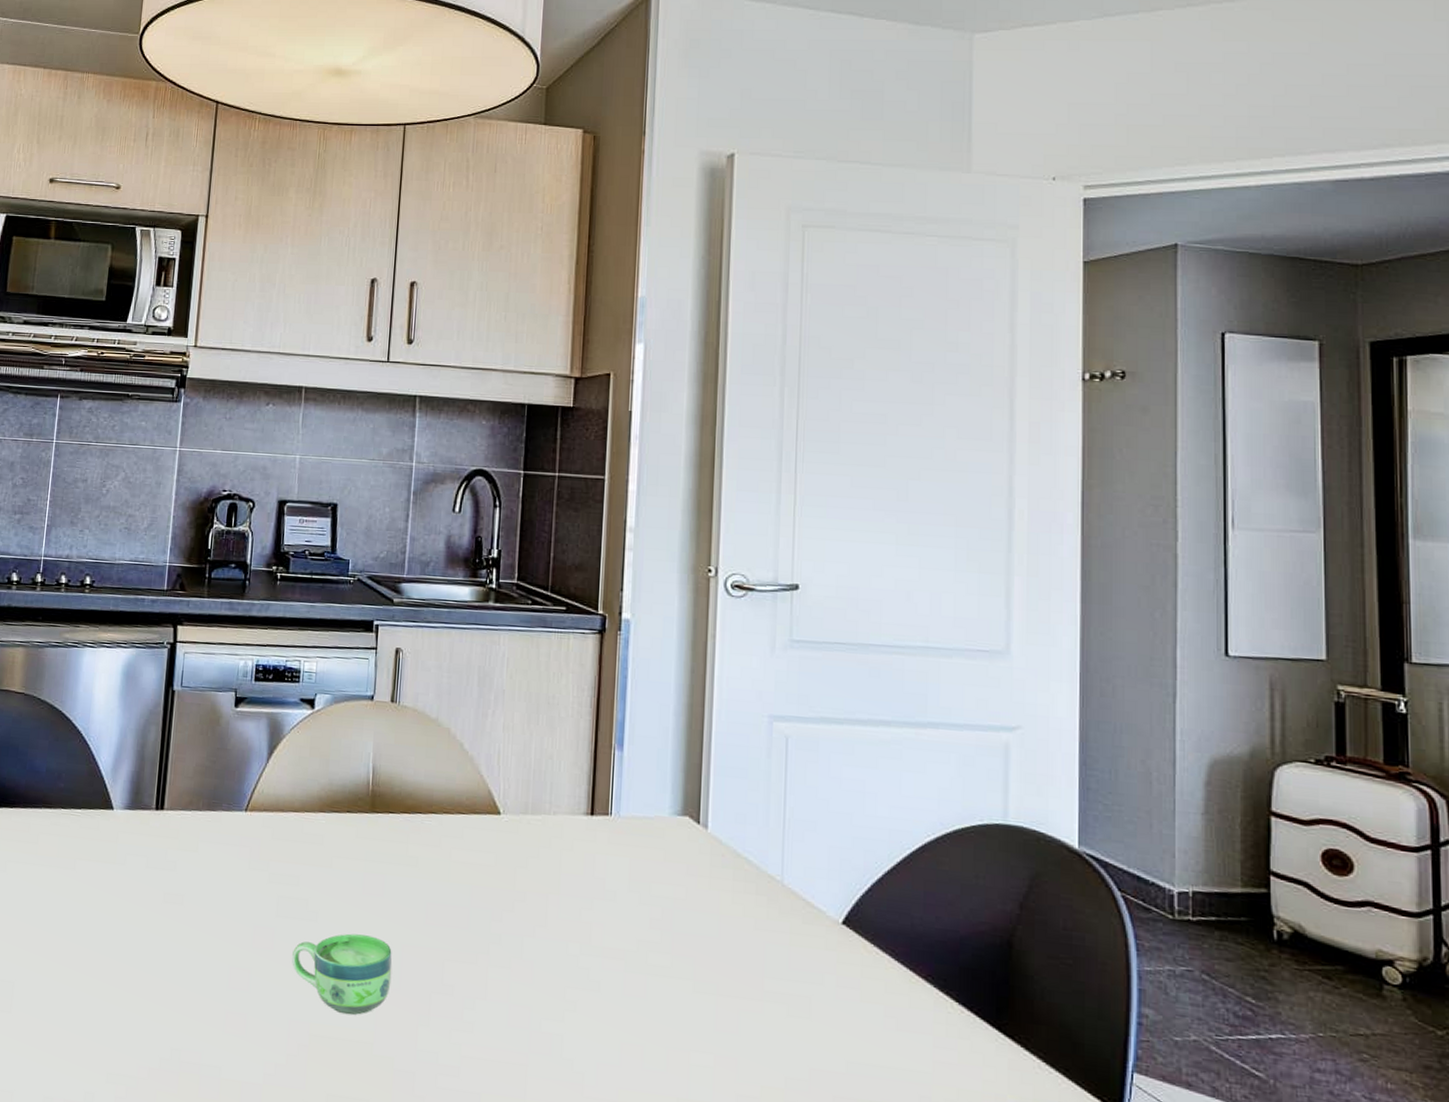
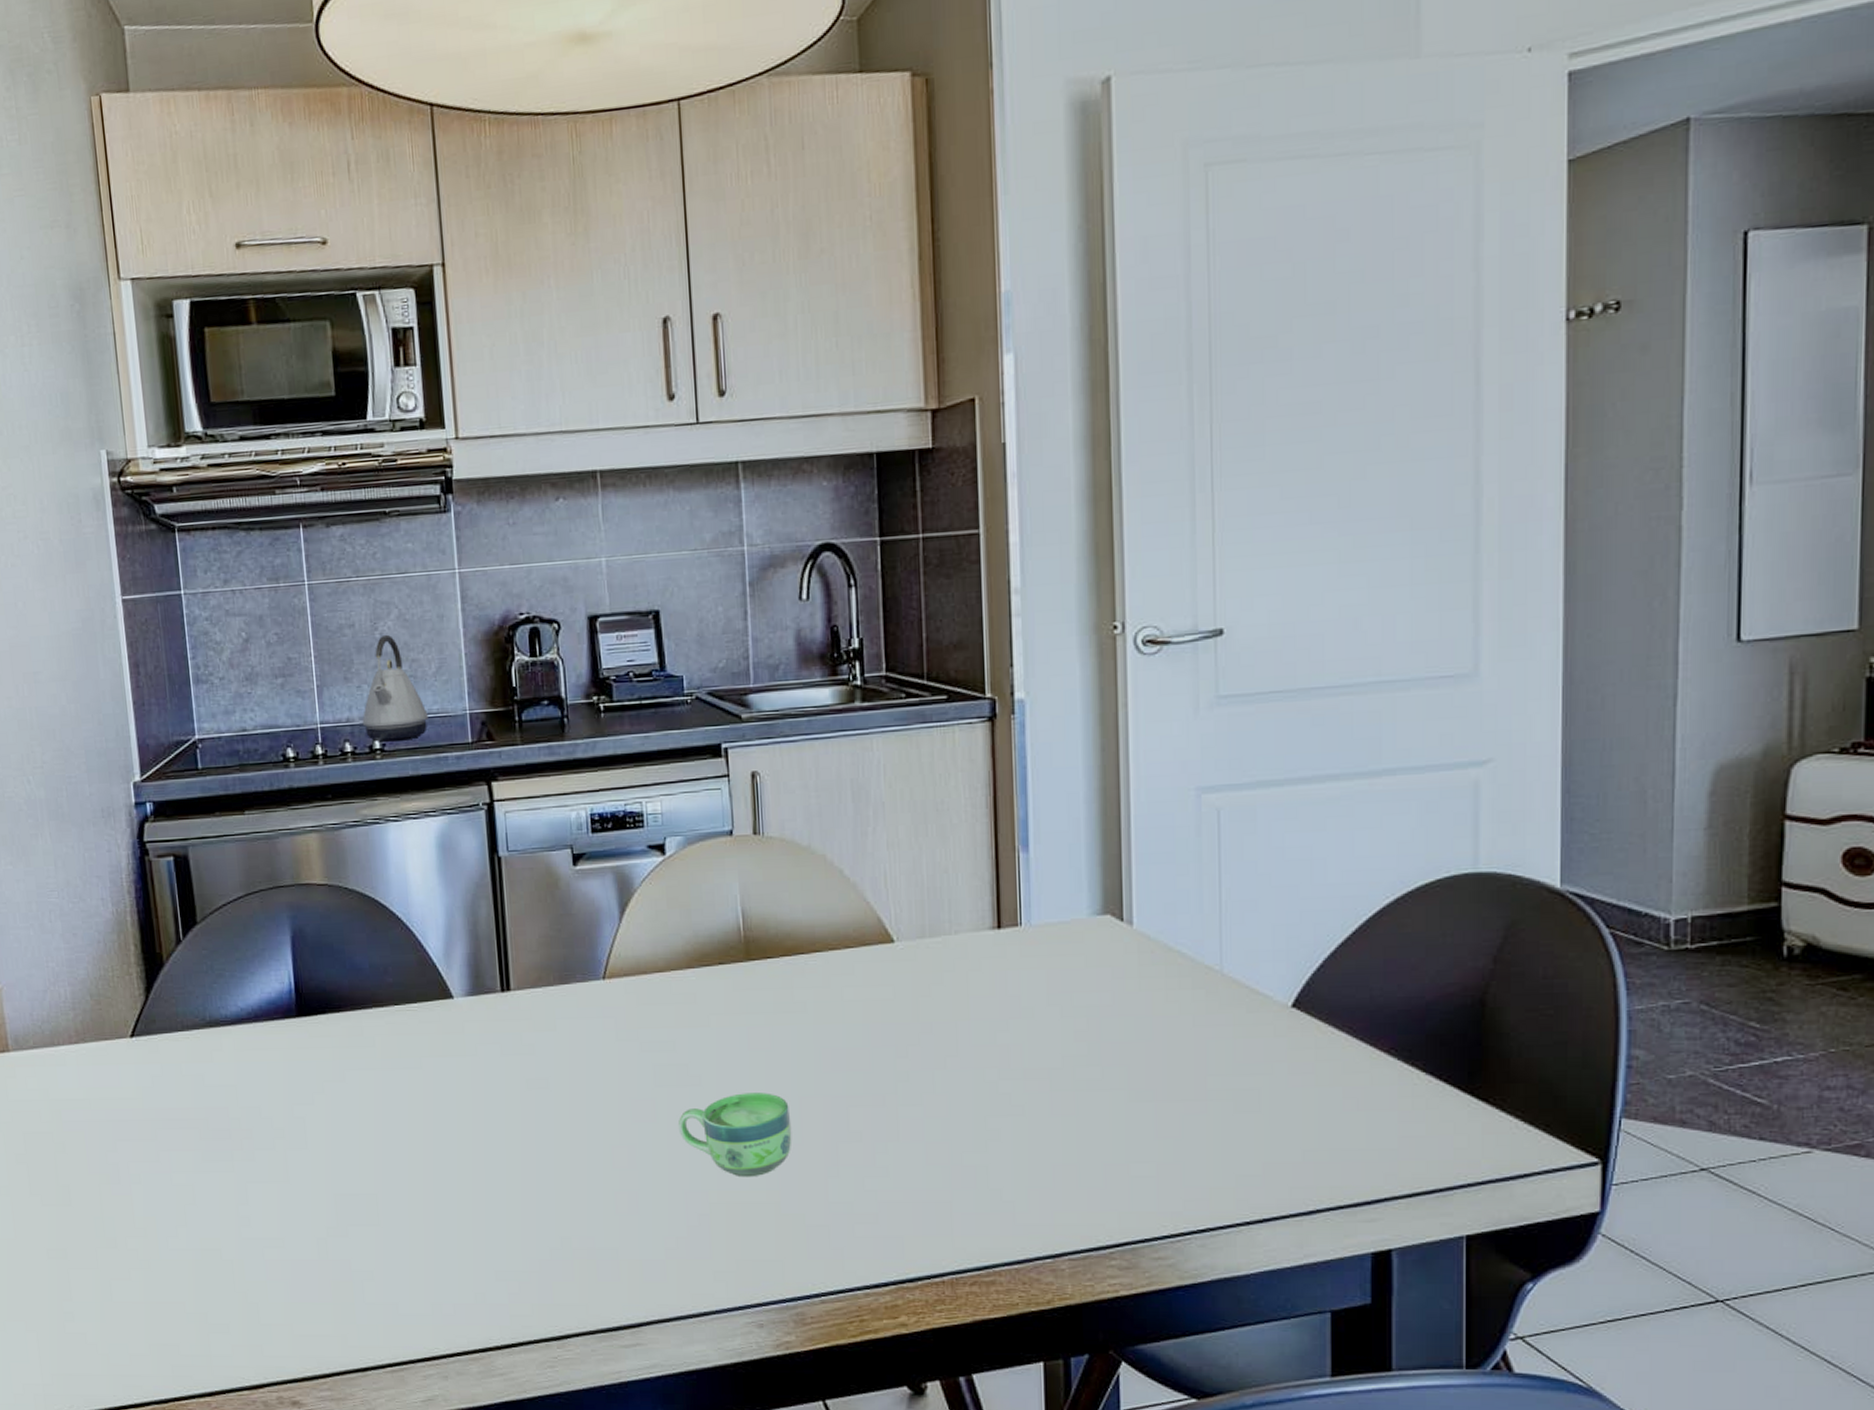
kettle: none [78,491,134,580] -> present [362,634,428,742]

